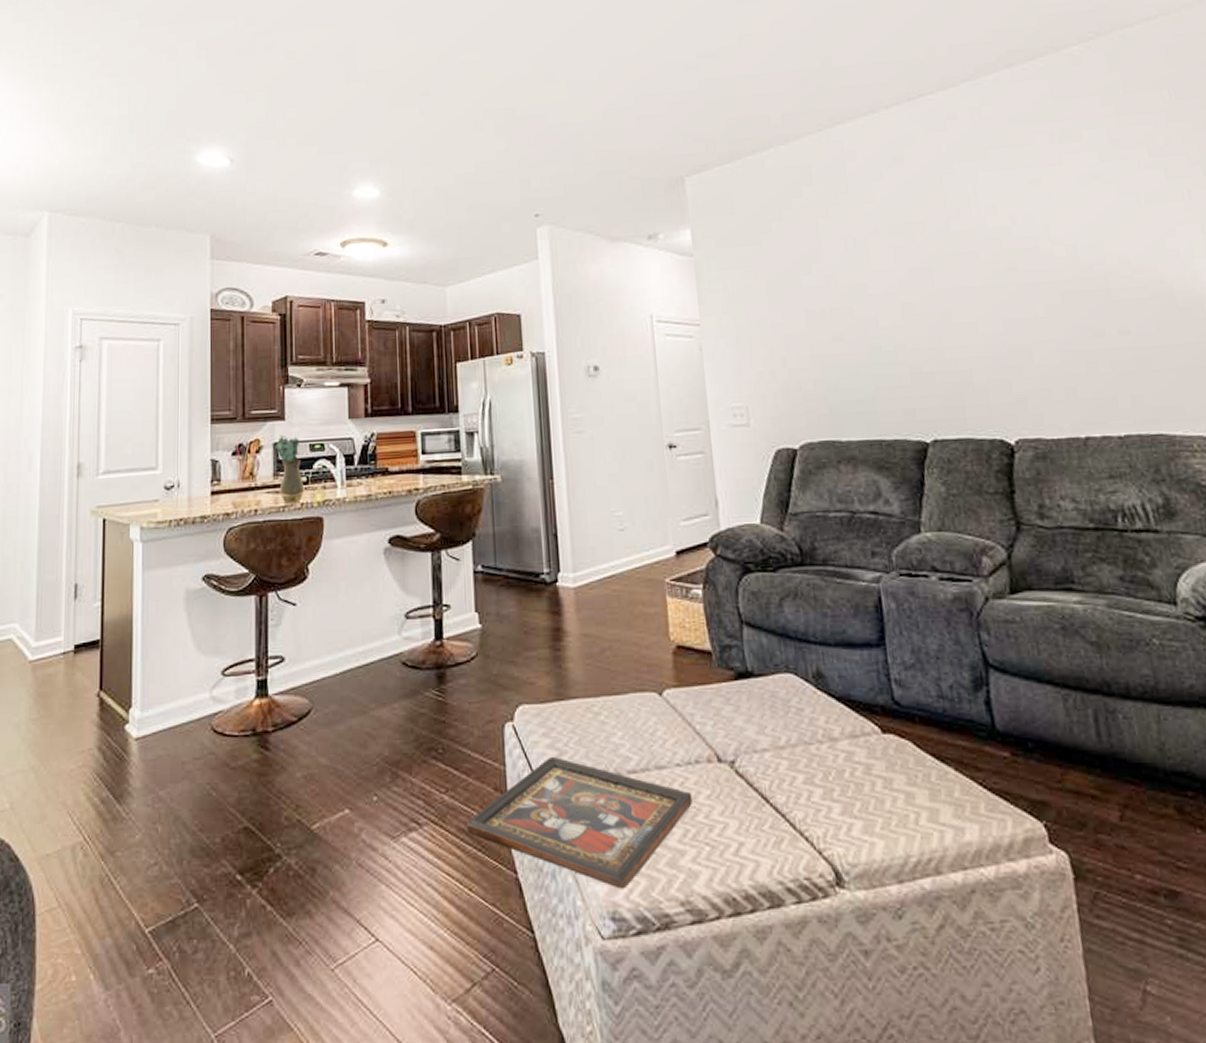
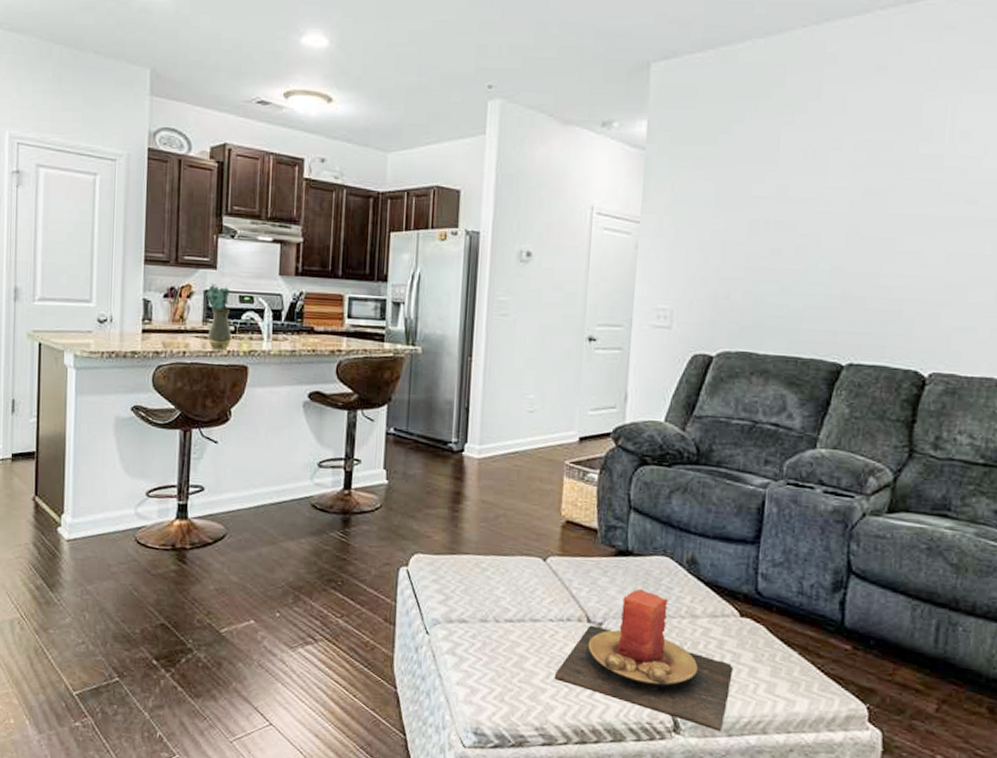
decorative tray: present [466,757,693,889] -> none [356,600,559,712]
candle: none [692,714,891,878] -> present [554,588,733,731]

